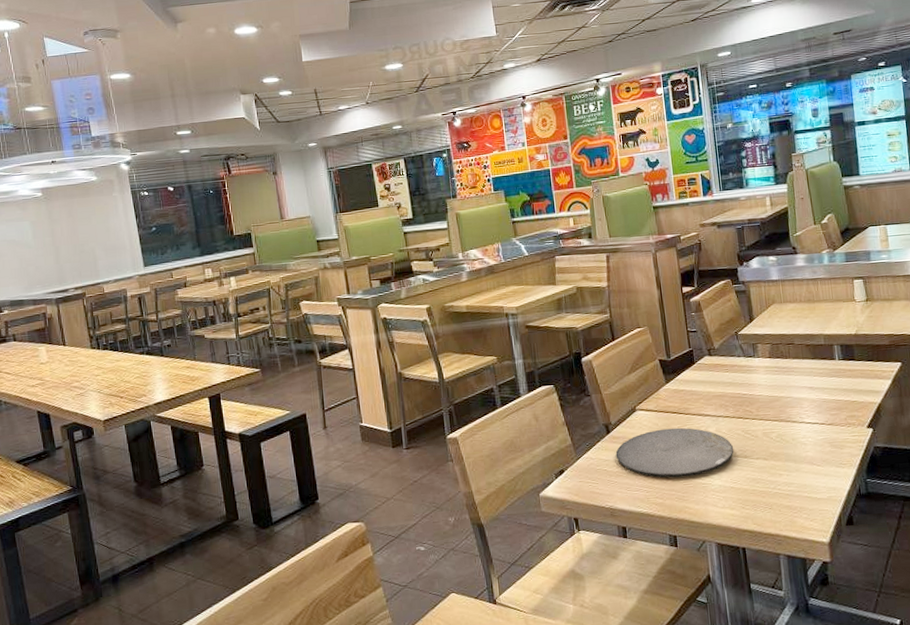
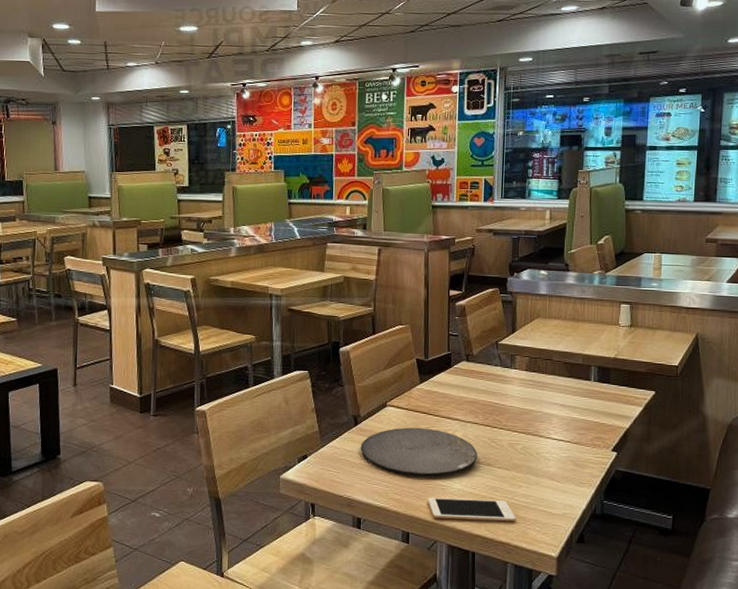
cell phone: none [690,491,782,518] -> present [427,497,516,522]

